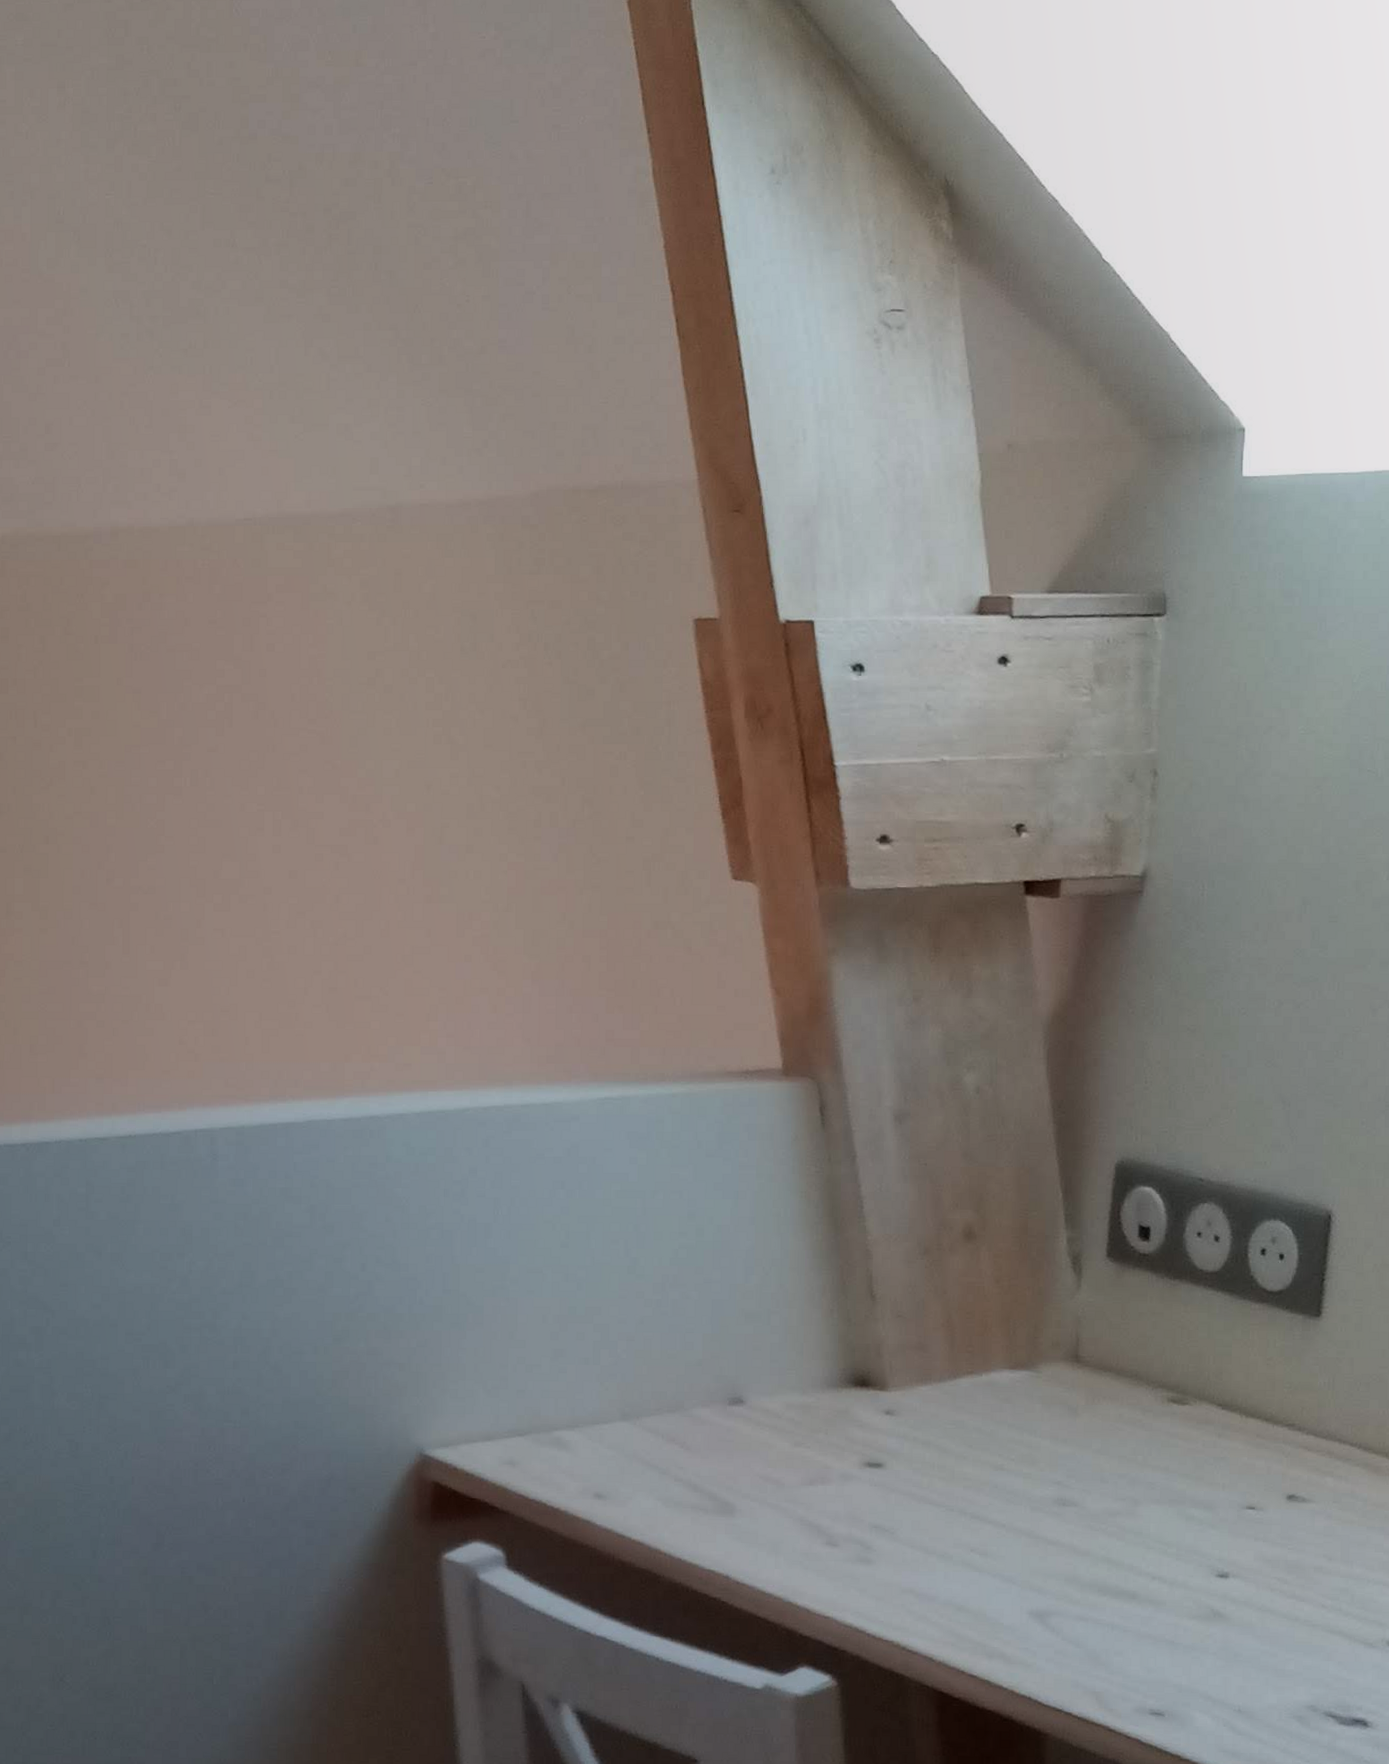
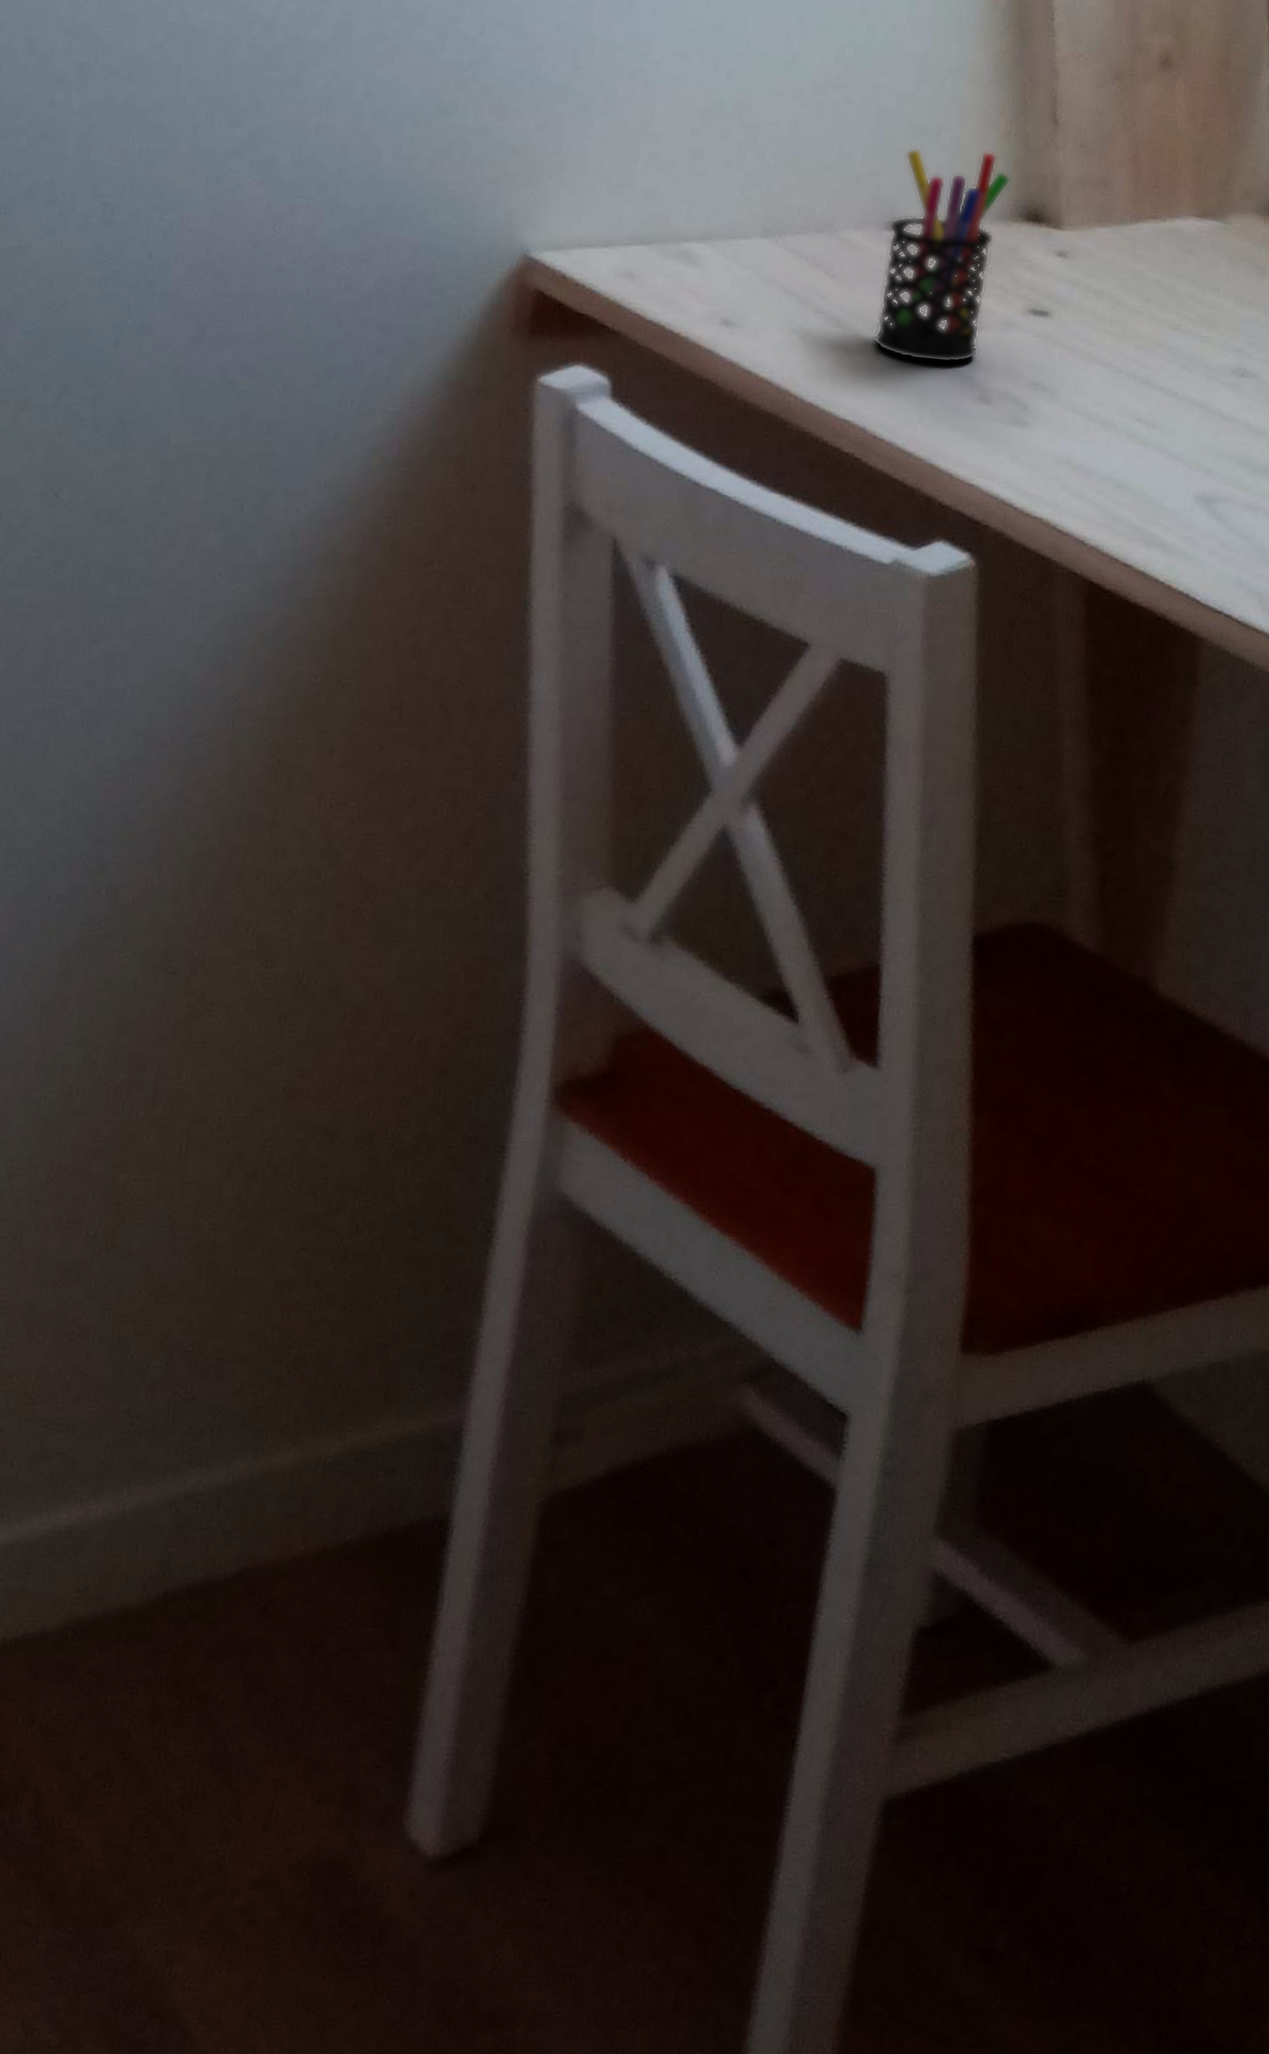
pen holder: none [729,1328,838,1515] -> present [873,147,1011,364]

